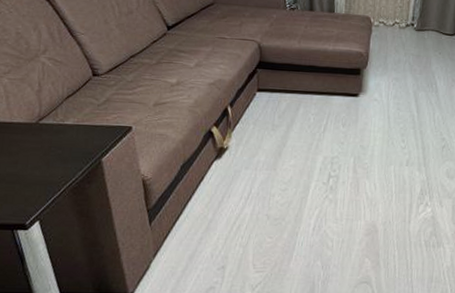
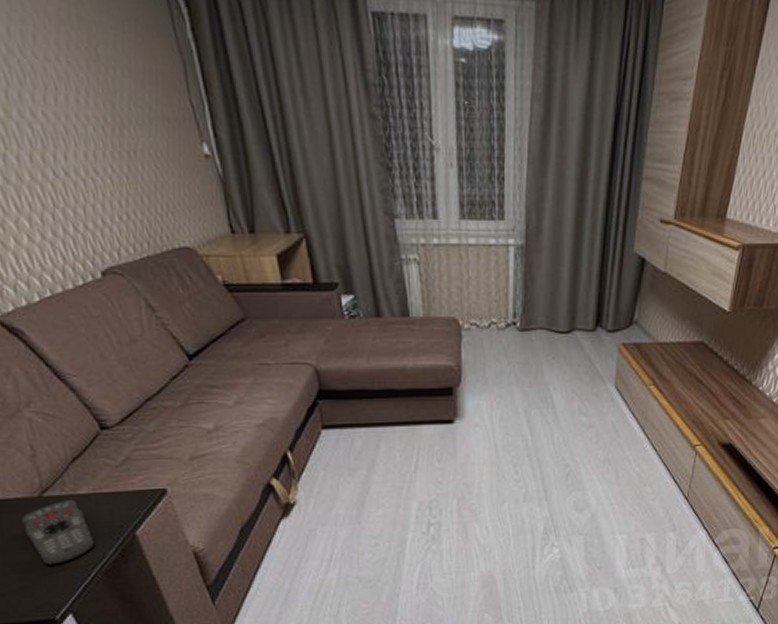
remote control: none [19,128,70,179] -> present [21,500,95,565]

